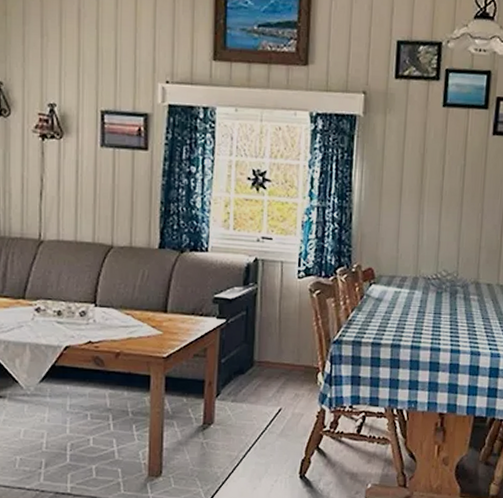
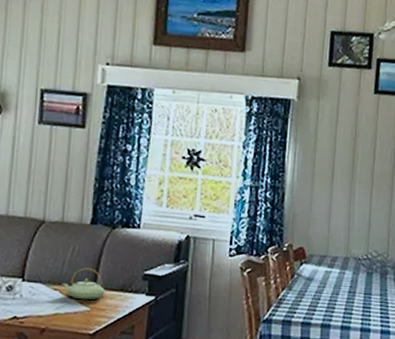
teapot: none [134,292,177,324] -> present [62,268,105,300]

